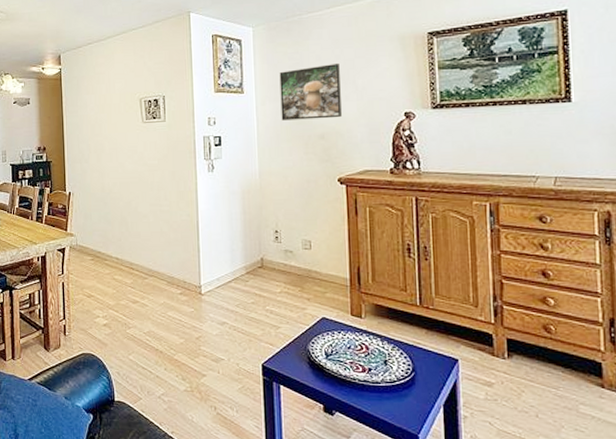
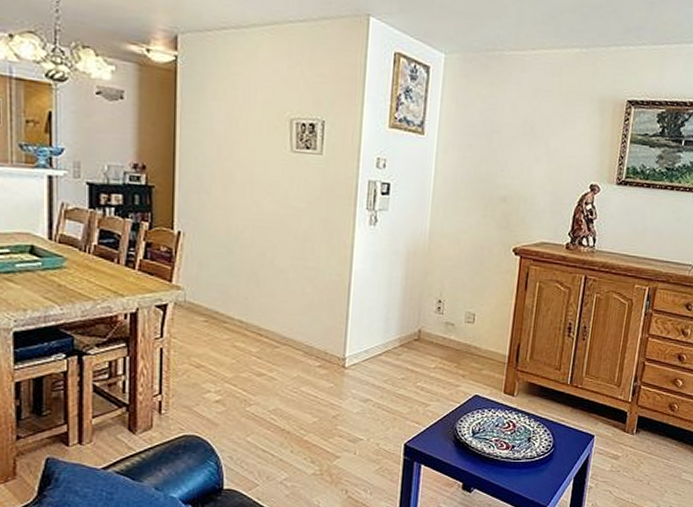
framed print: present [279,64,342,121] -> none [463,115,535,181]

